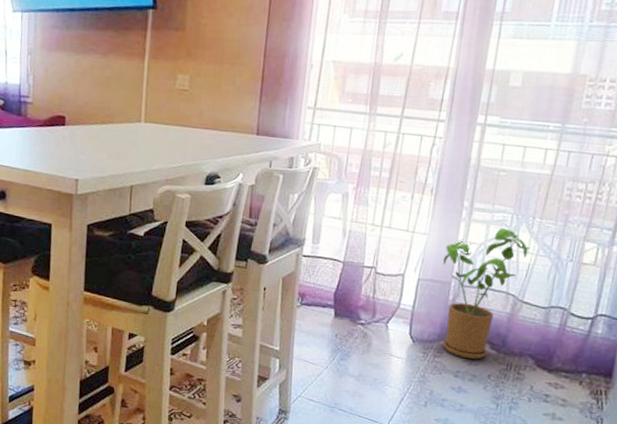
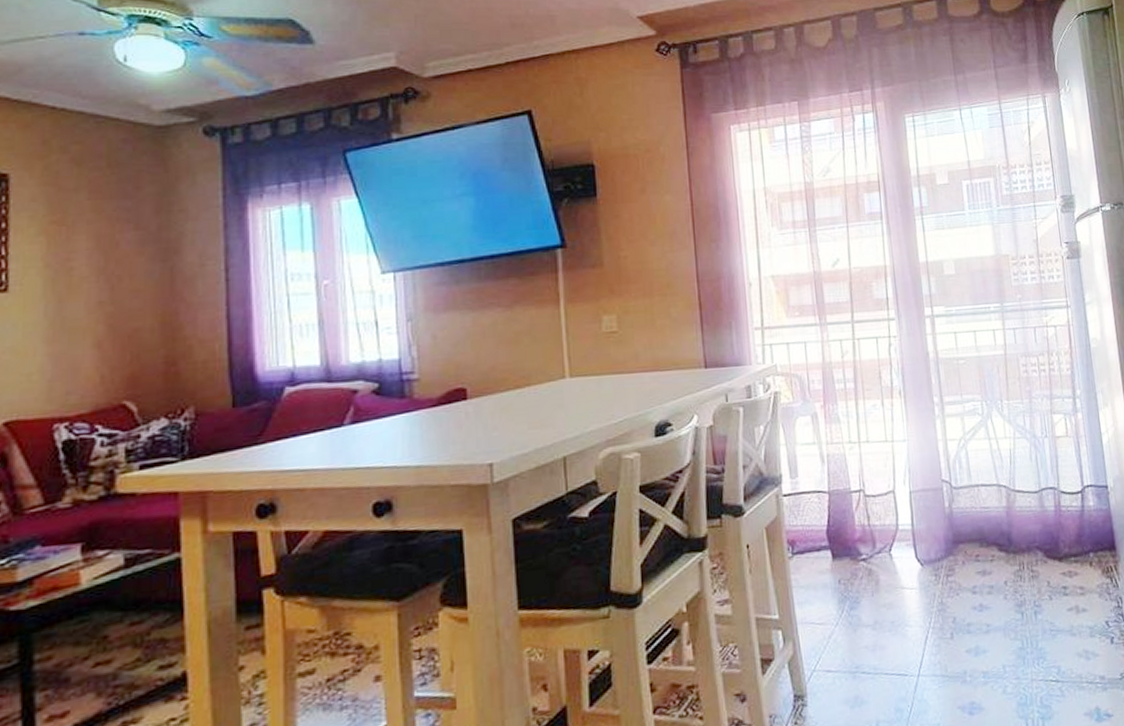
house plant: present [442,228,530,360] -> none [928,417,1006,570]

